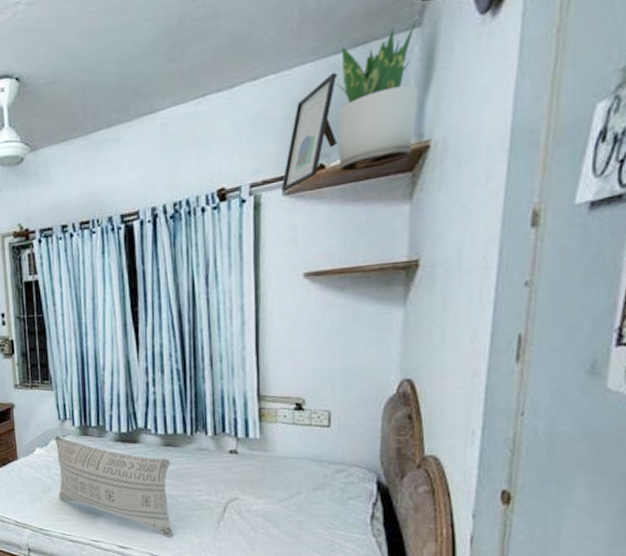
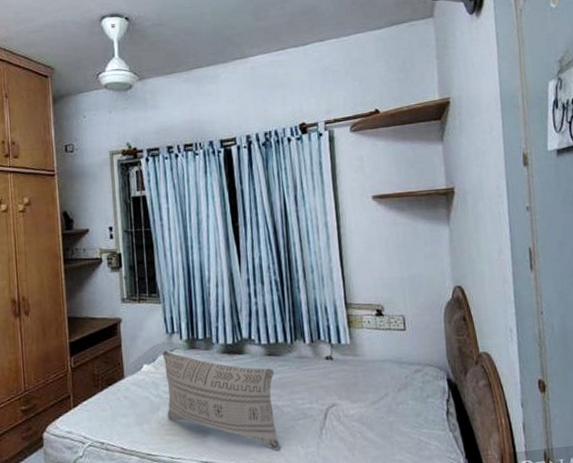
picture frame: present [282,72,338,192] -> none [349,42,386,129]
planter: present [336,19,418,172] -> none [381,12,439,117]

